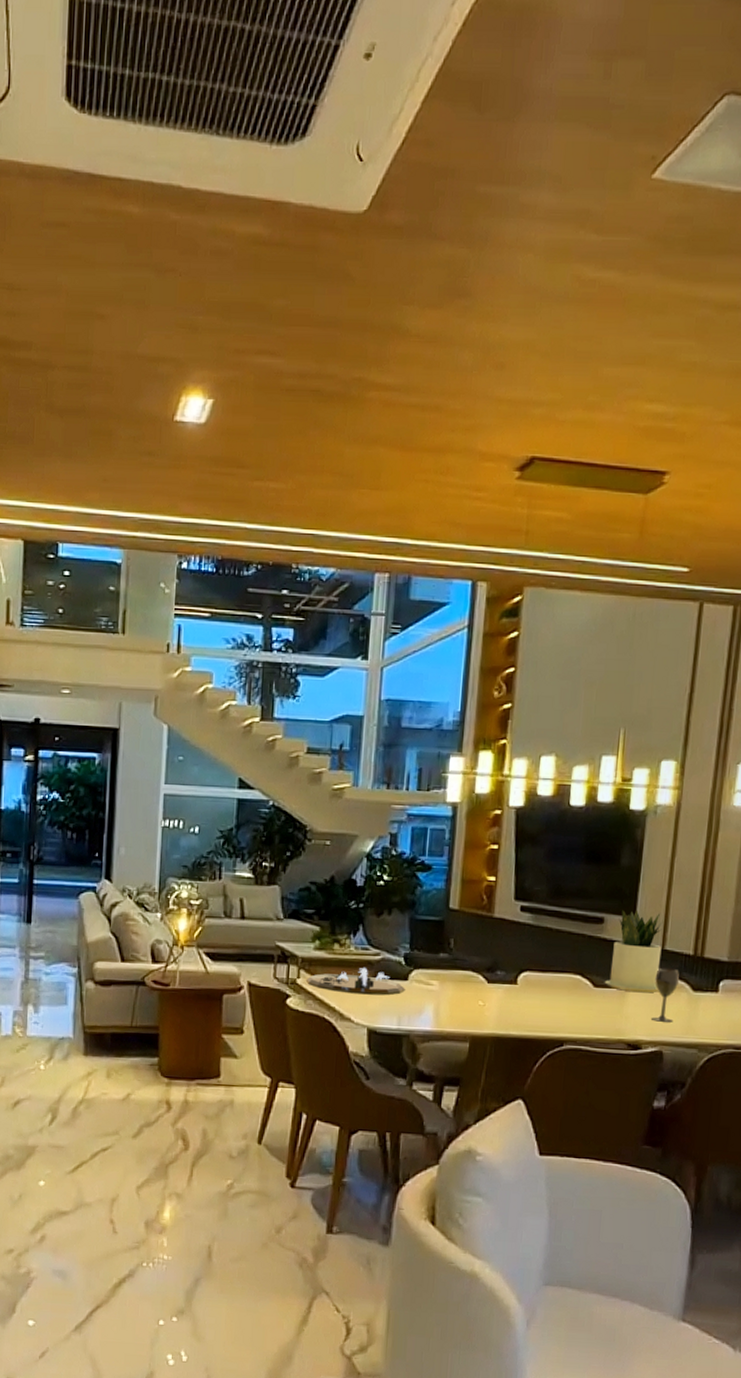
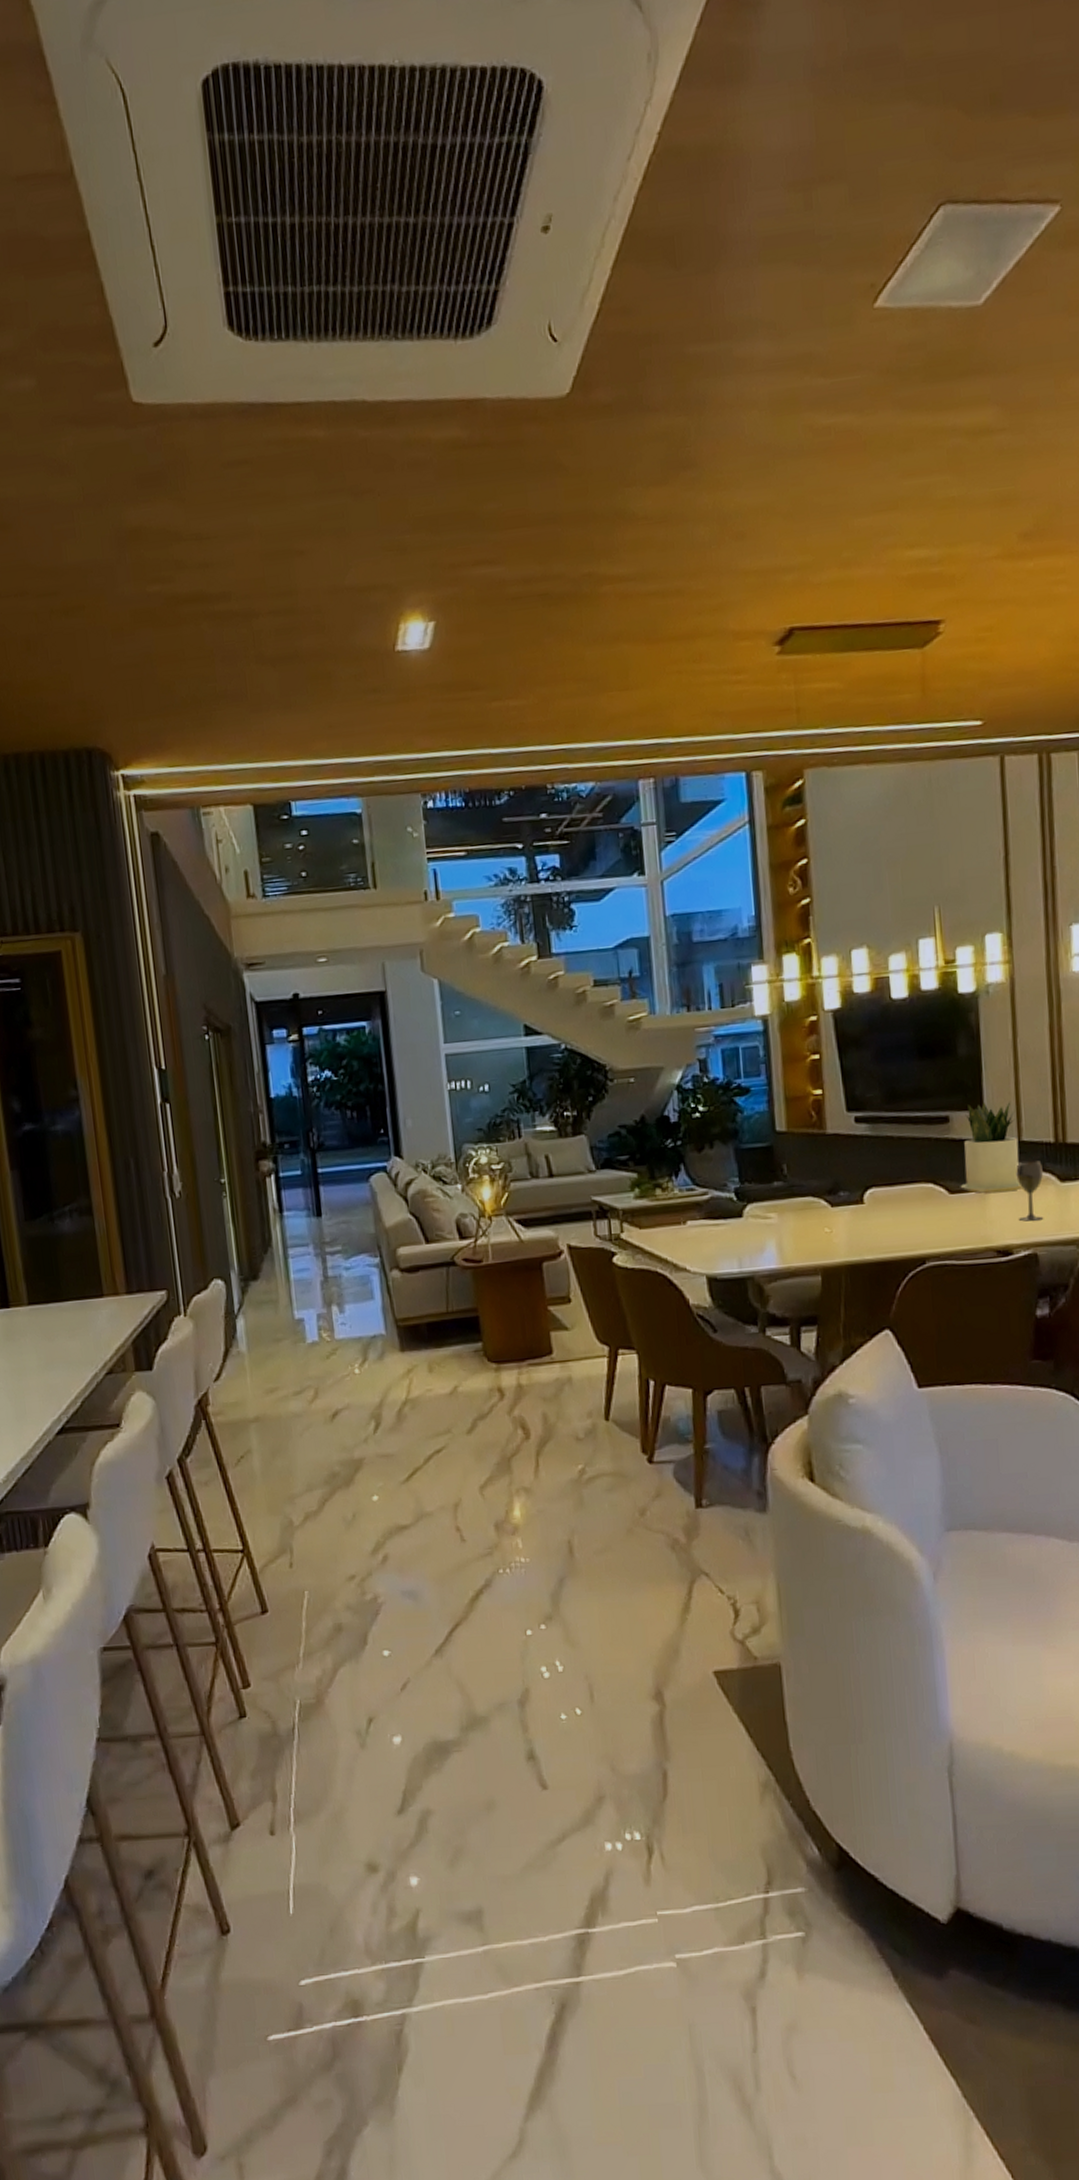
decorative tray: present [306,968,405,996] -> none [631,1210,741,1242]

